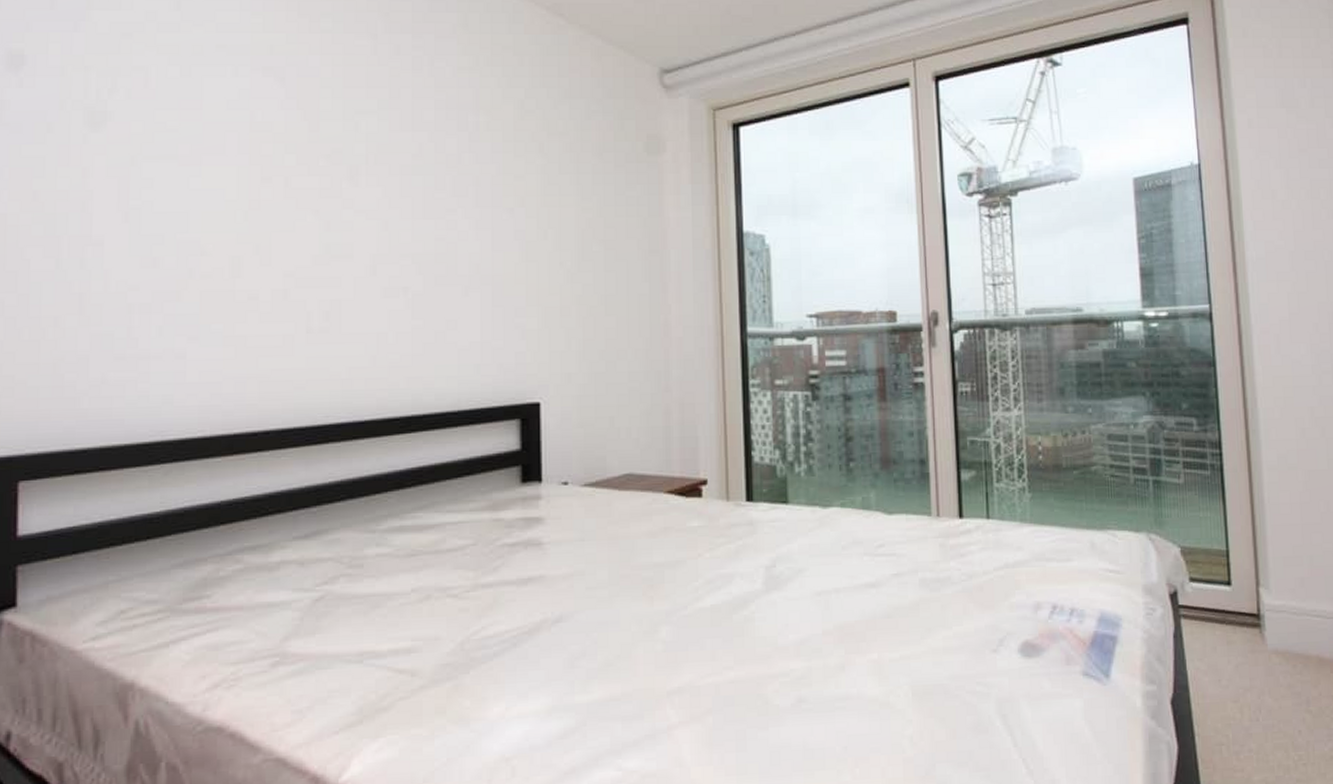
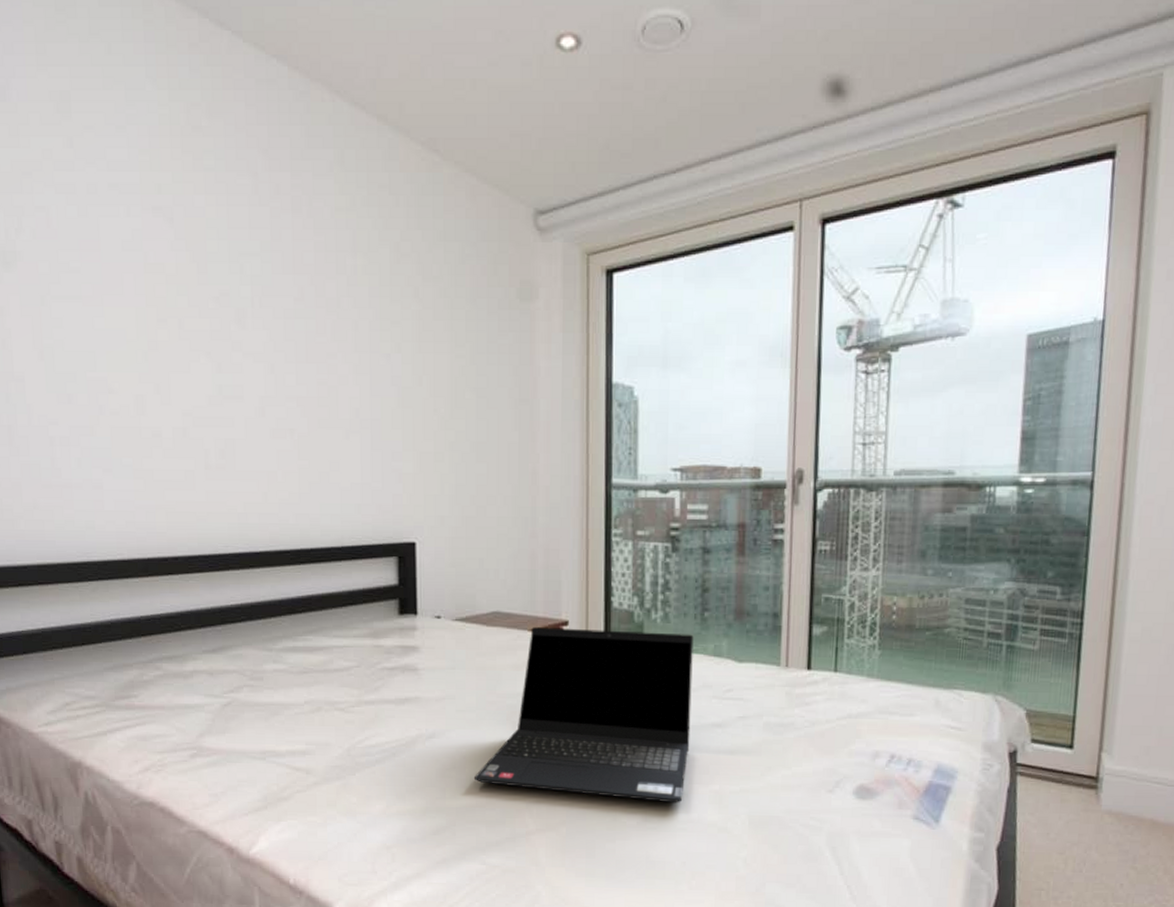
laptop computer: none [606,487,844,679] -> present [473,627,694,803]

